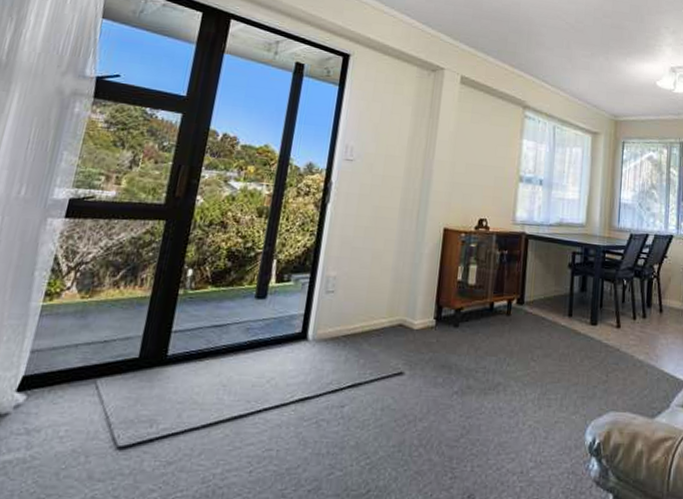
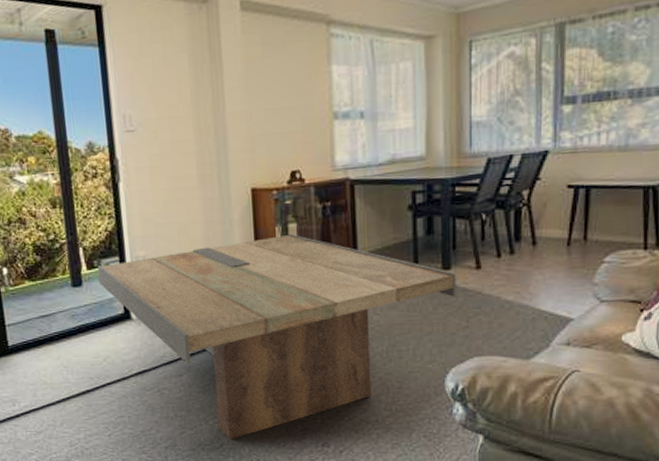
coffee table: none [284,274,601,485] -> present [98,233,456,439]

